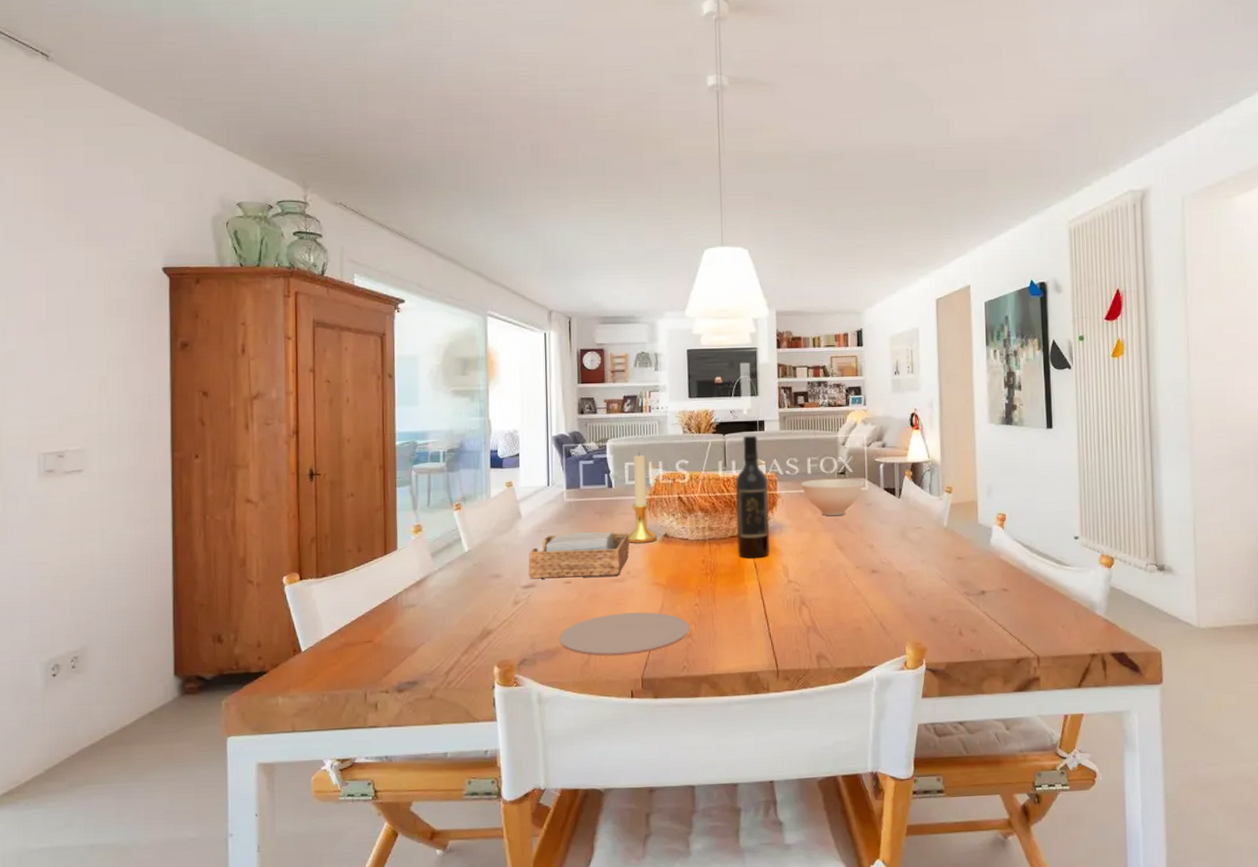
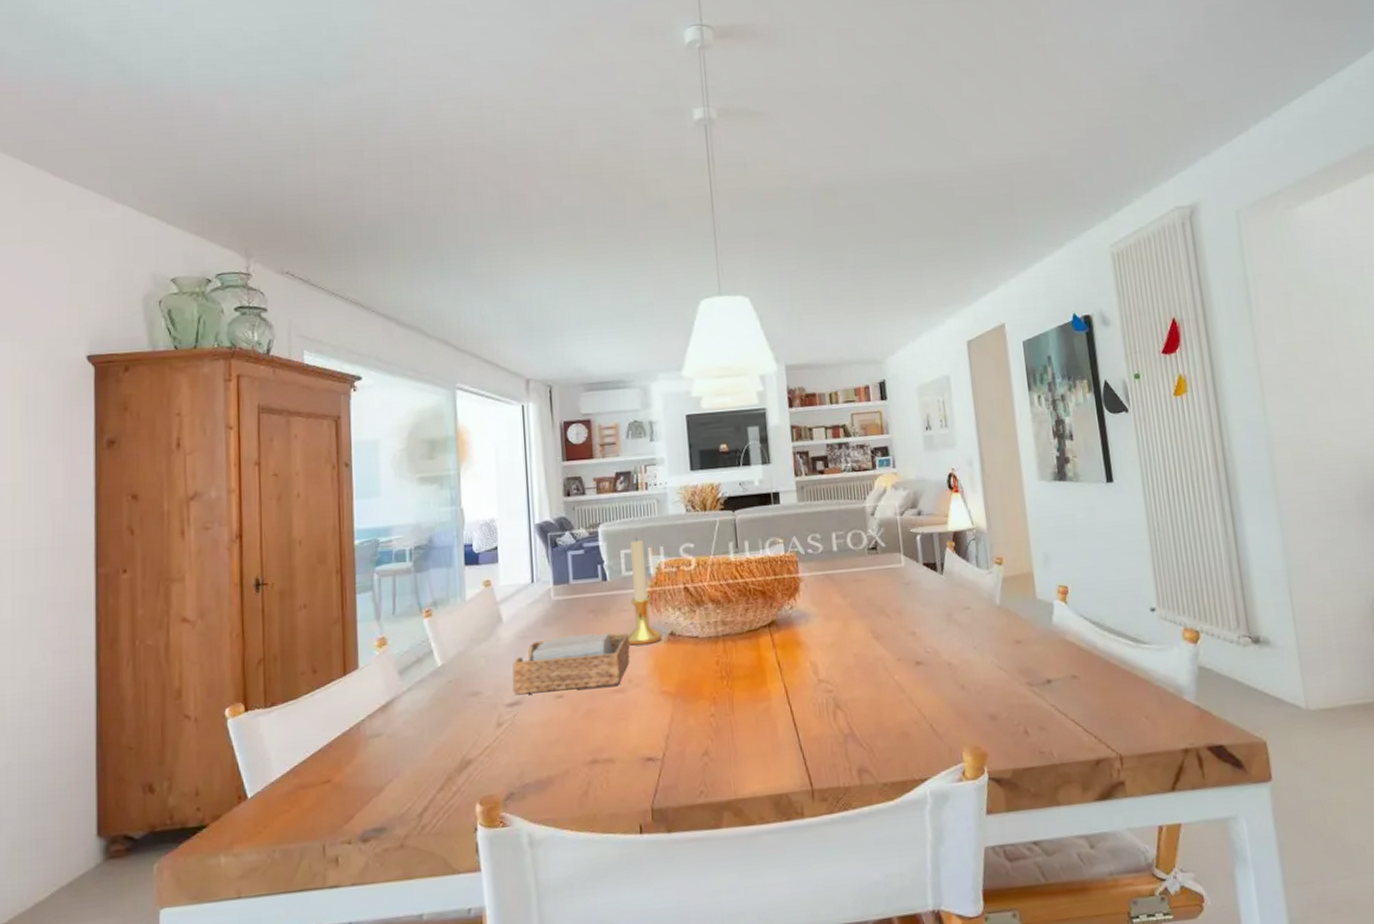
plate: present [558,612,690,657] -> none [551,727,706,785]
wine bottle: present [735,435,771,558] -> none [749,509,796,656]
bowl: present [801,478,864,517] -> none [826,554,899,601]

